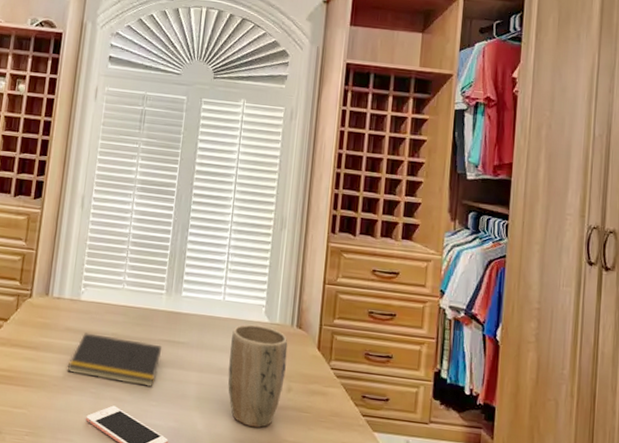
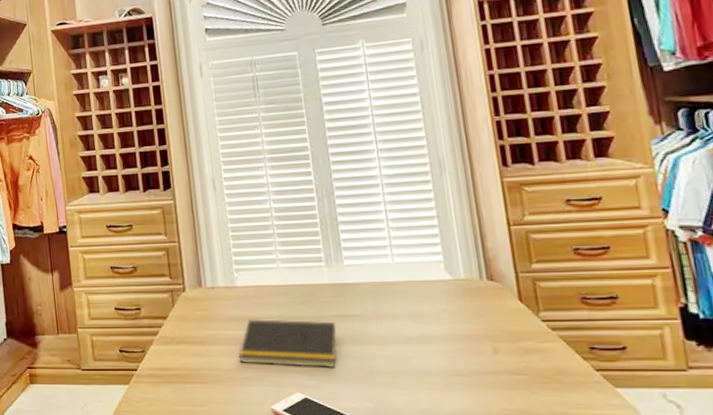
plant pot: present [228,324,288,428] -> none [411,284,488,398]

